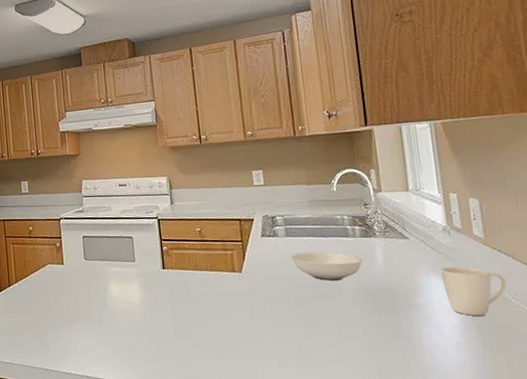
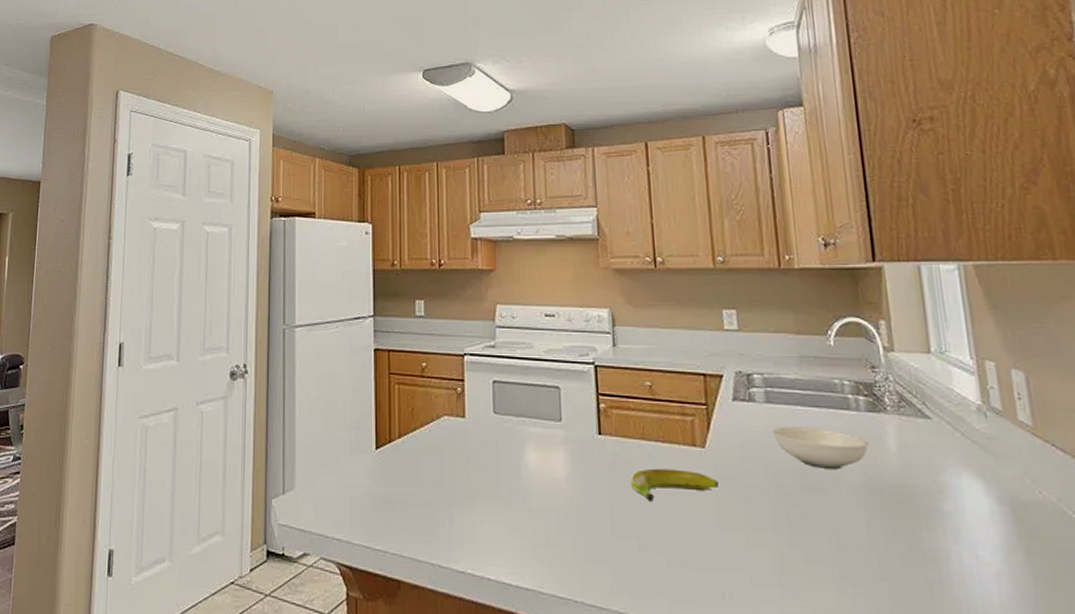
banana: none [188,289,252,314] -> present [631,468,718,503]
mug: present [441,267,507,316] -> none [974,462,1065,535]

